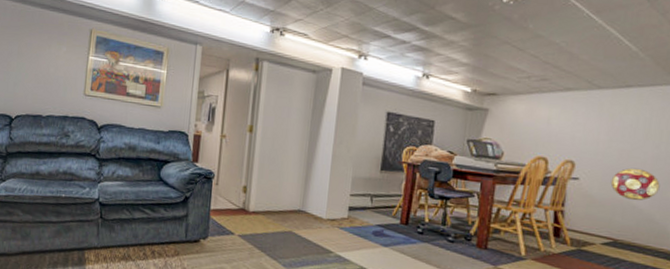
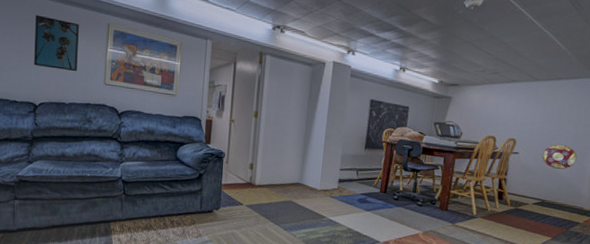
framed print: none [12,21,60,82] -> present [34,15,79,72]

